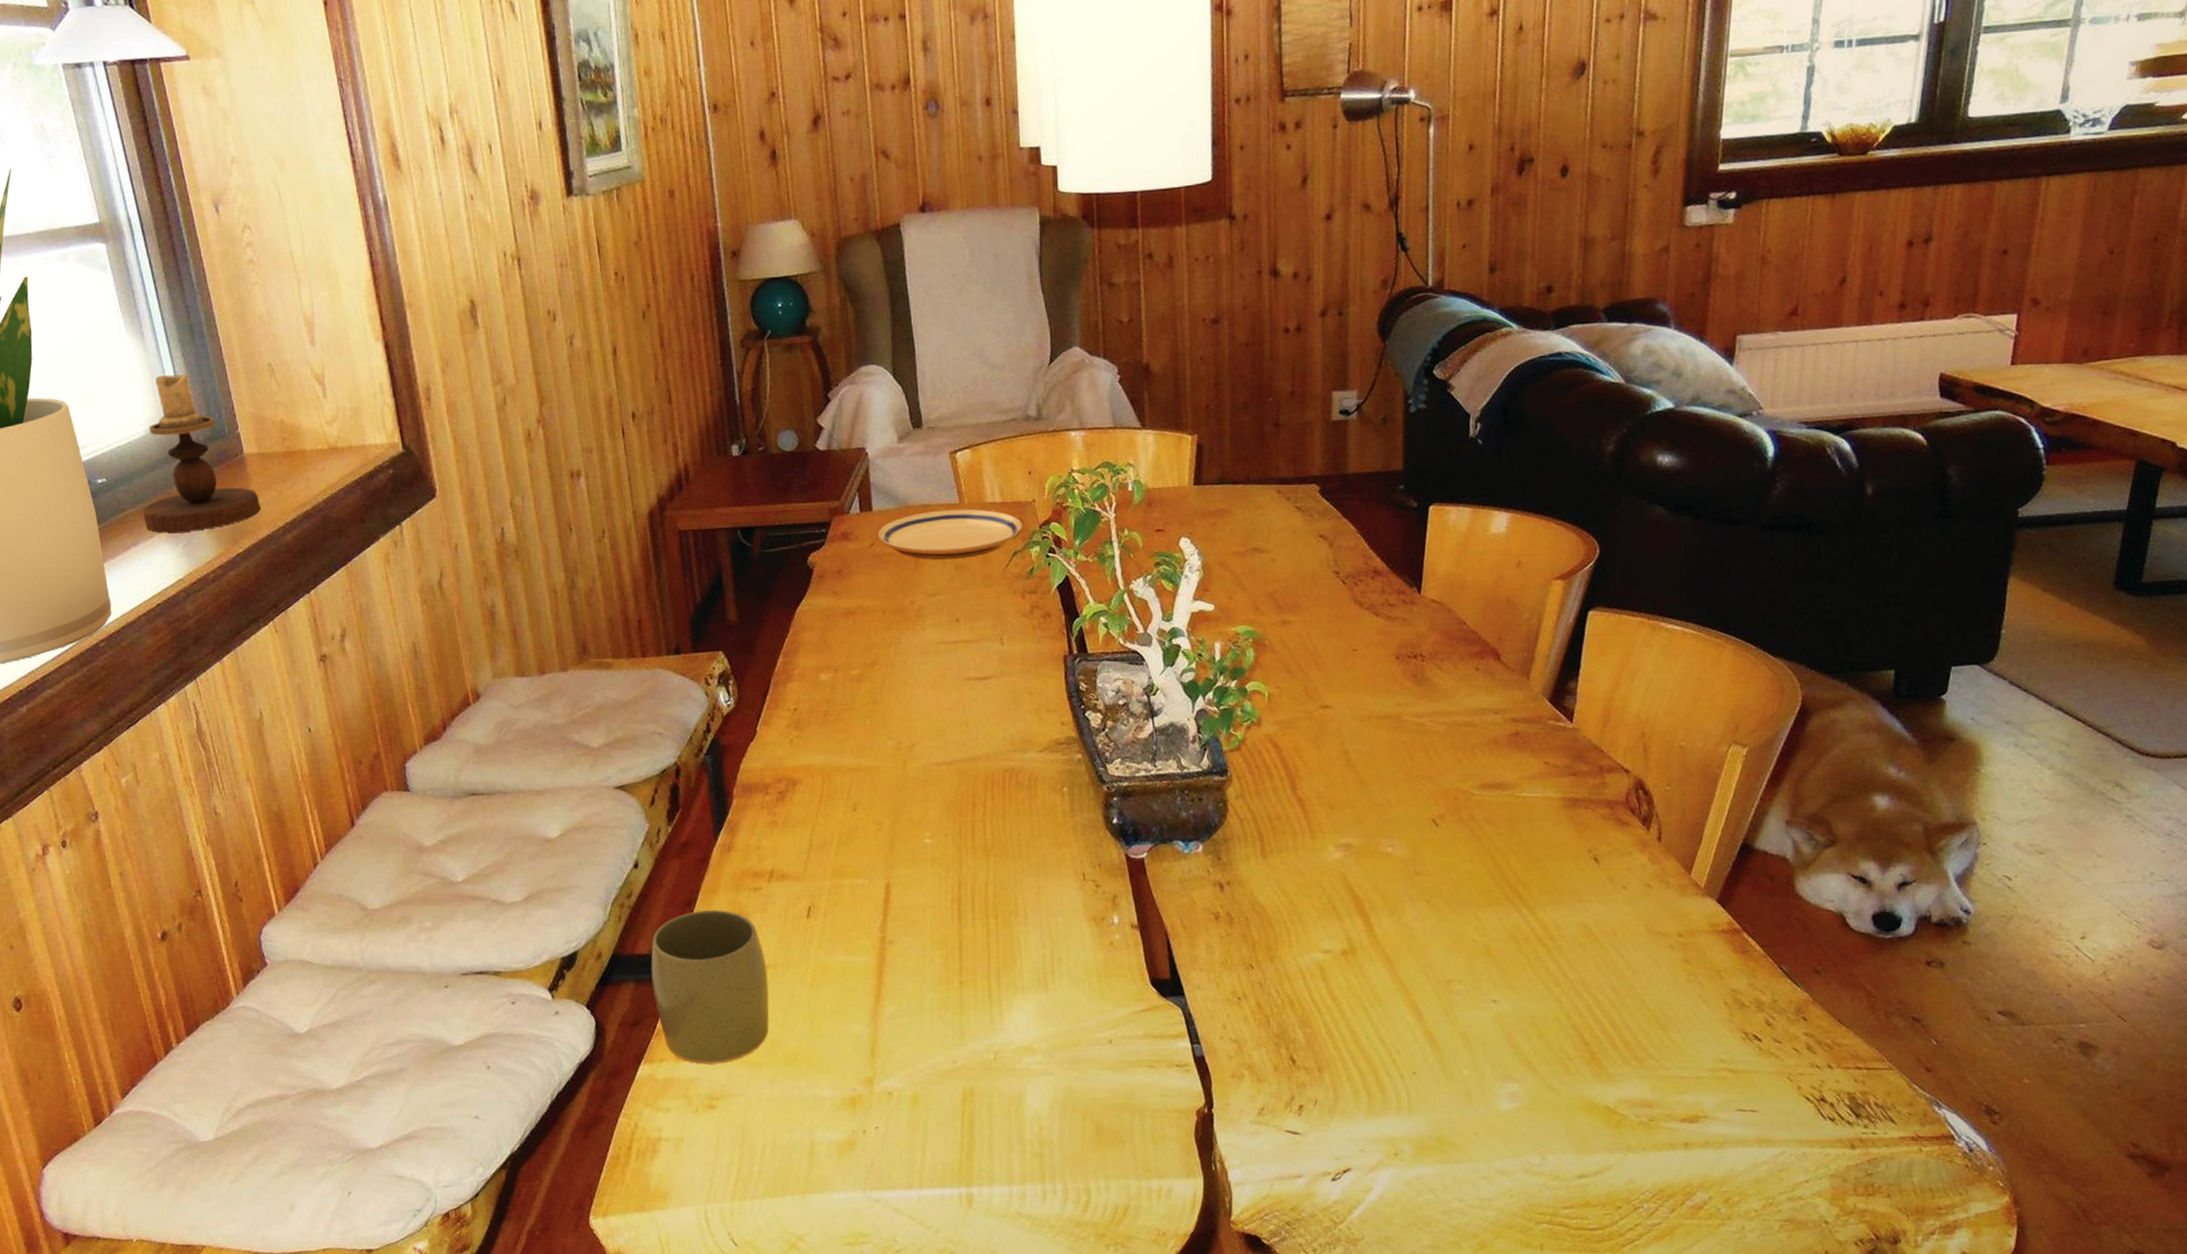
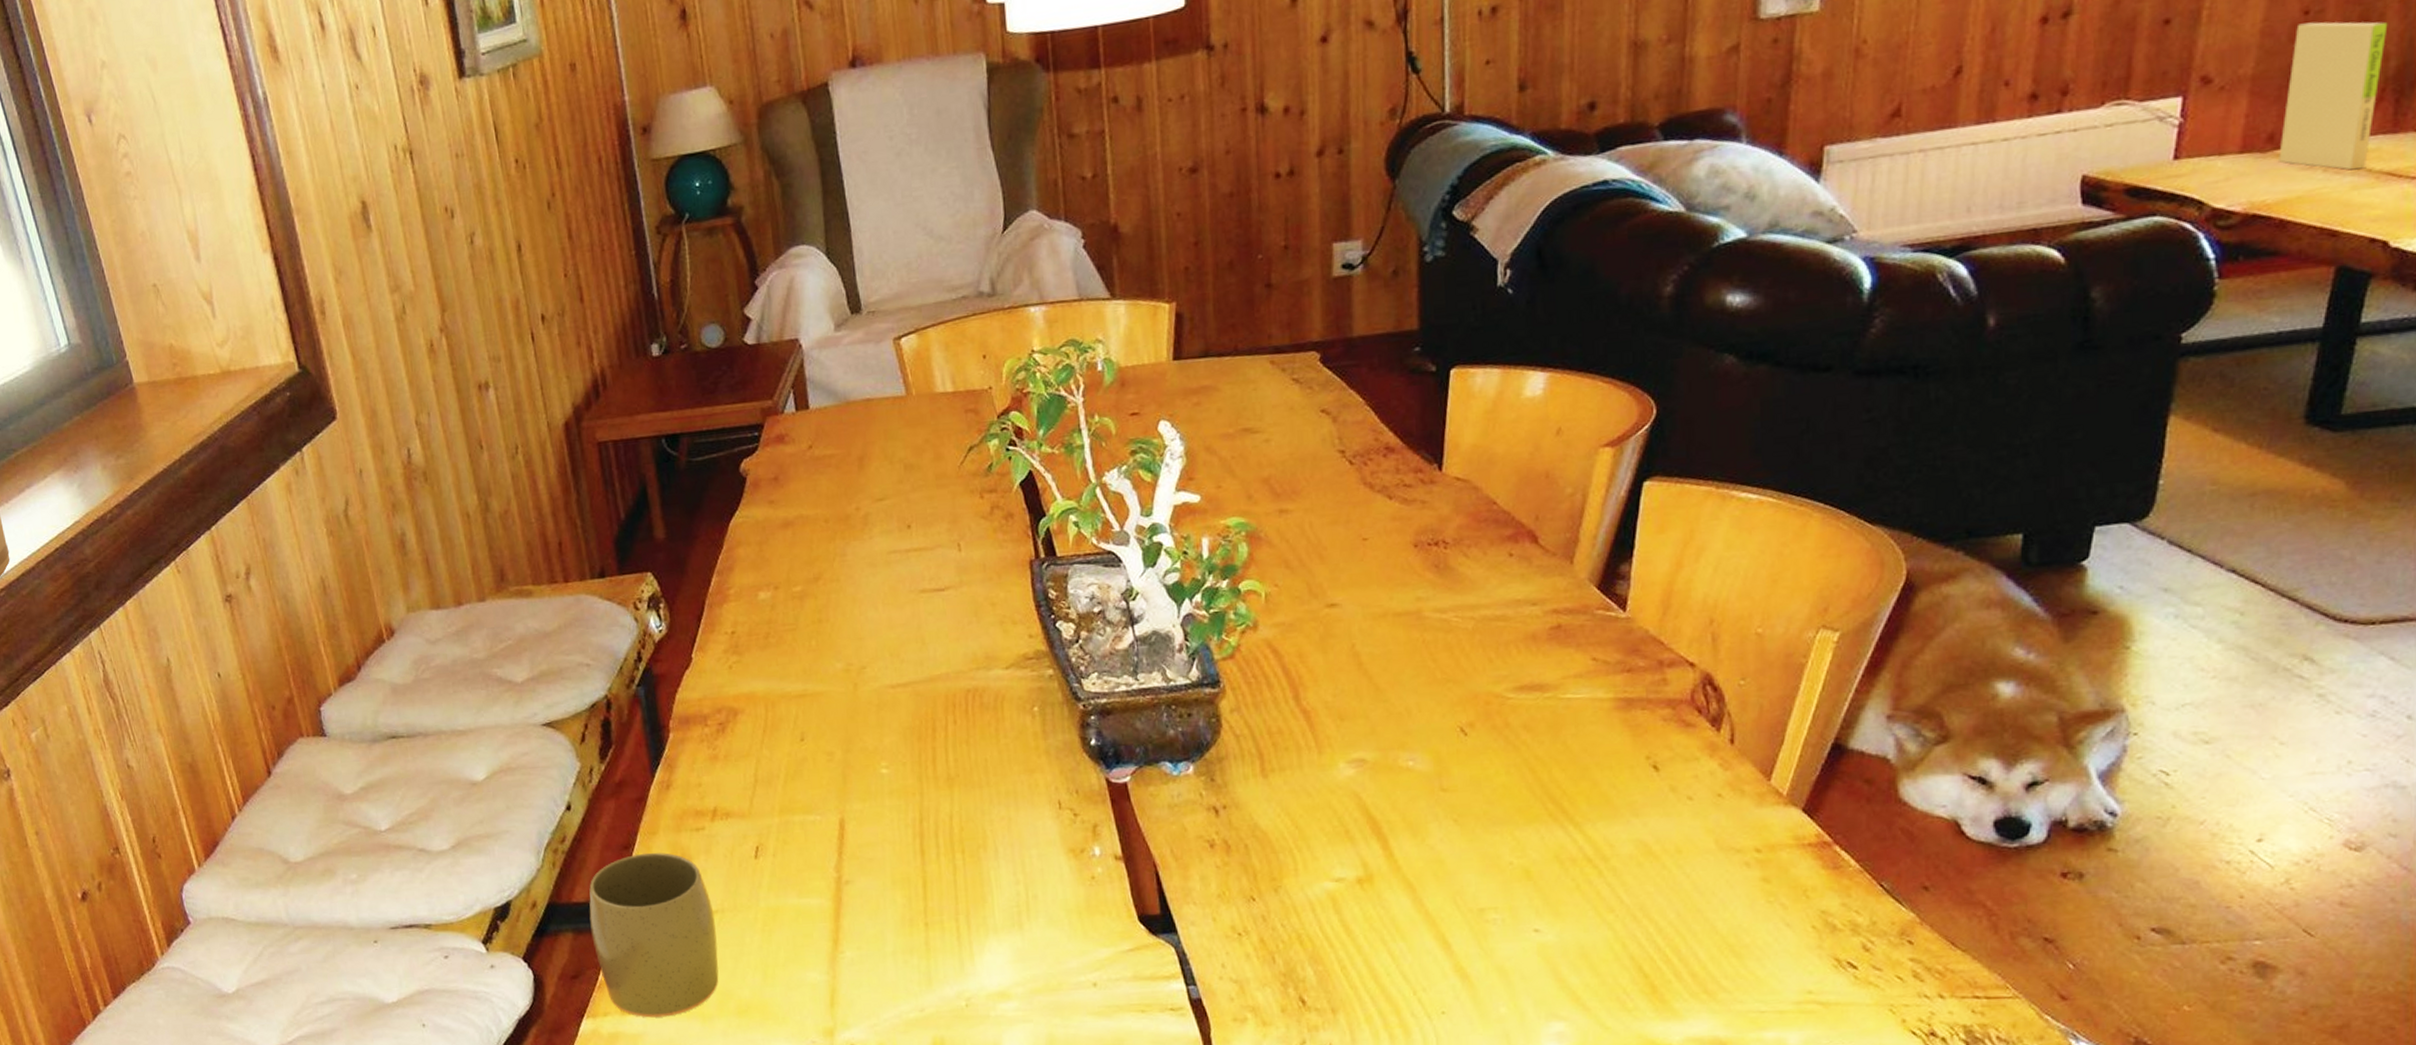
candlestick: present [142,374,260,533] -> none [33,301,155,473]
plate: present [878,509,1022,560] -> none [816,401,978,460]
book: none [2092,260,2173,383] -> present [2279,21,2388,171]

